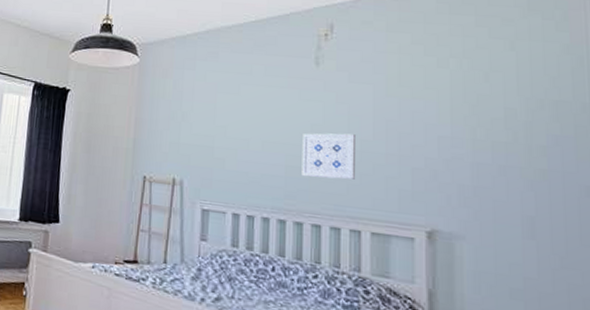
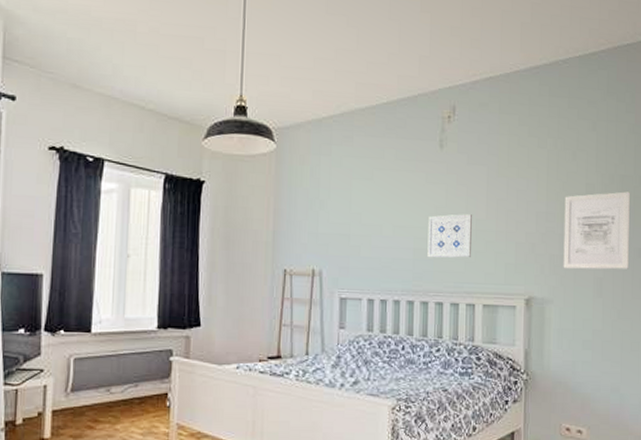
wall art: none [475,119,573,210] -> present [563,191,630,270]

